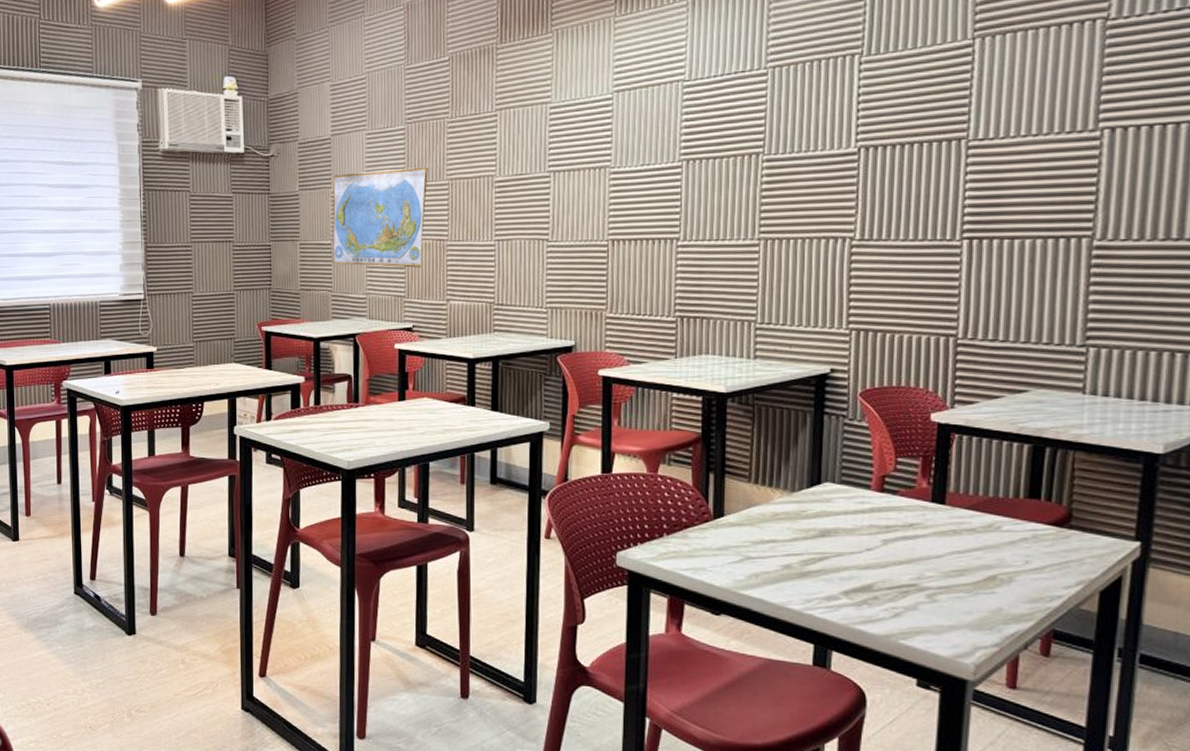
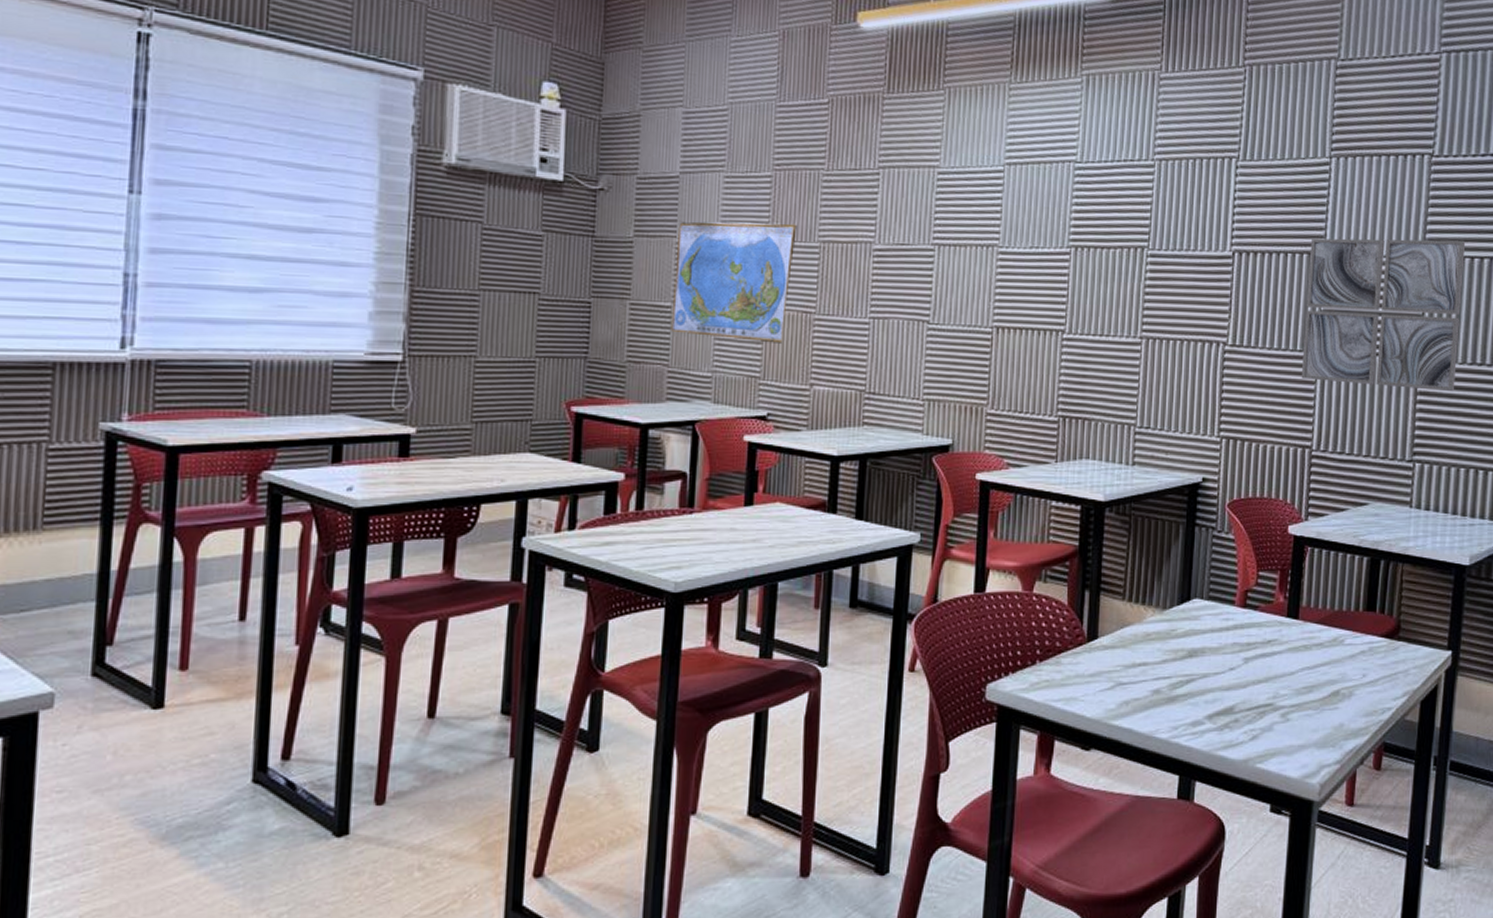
wall art: none [942,106,1155,271] -> present [1301,238,1466,391]

